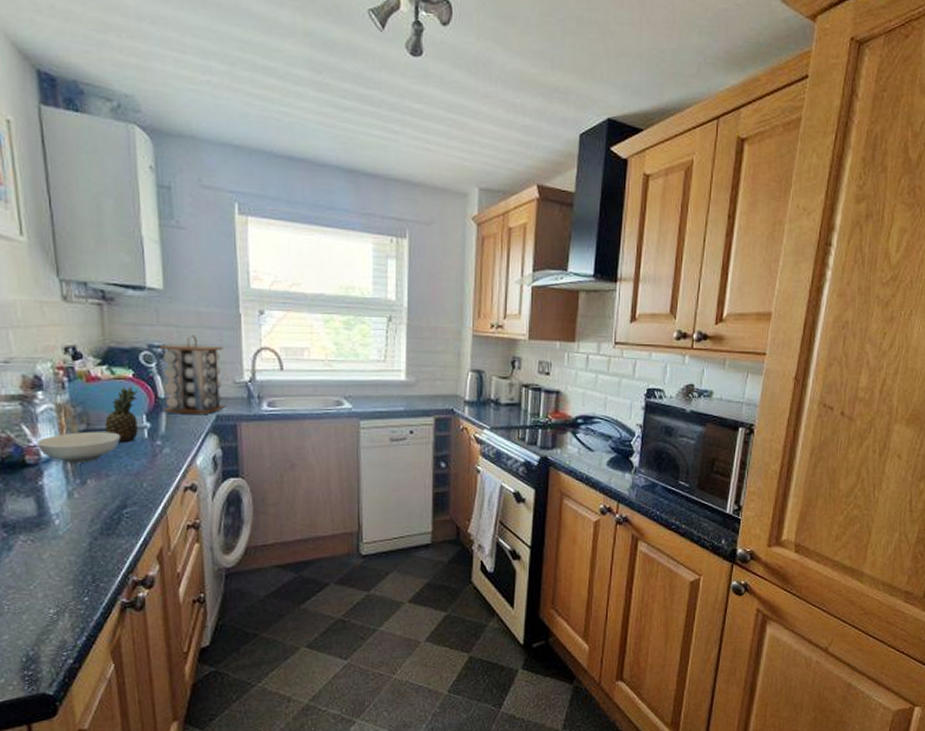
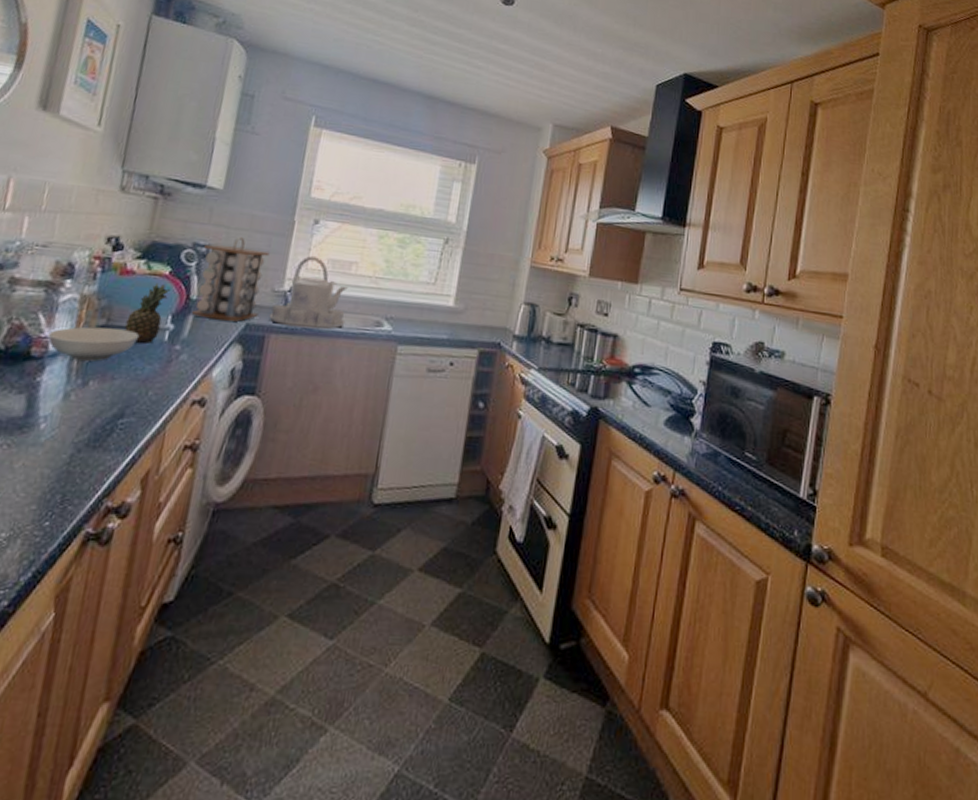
tea set: none [236,365,308,414] -> present [269,275,348,330]

